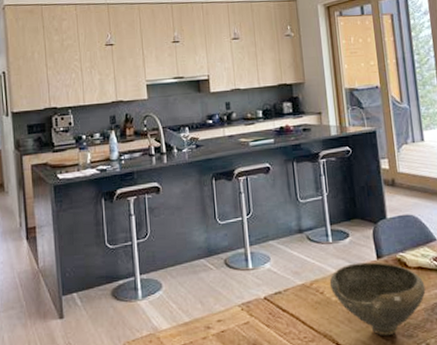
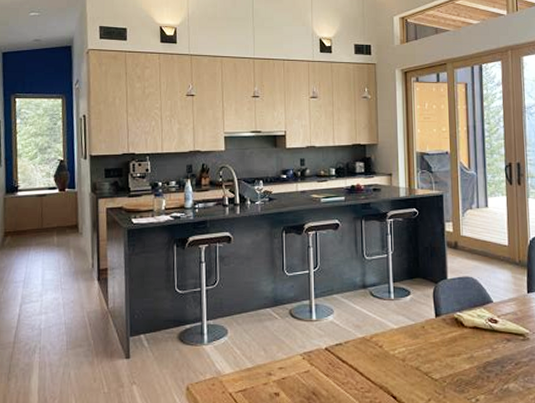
bowl: present [329,262,426,336] -> none [388,320,479,391]

